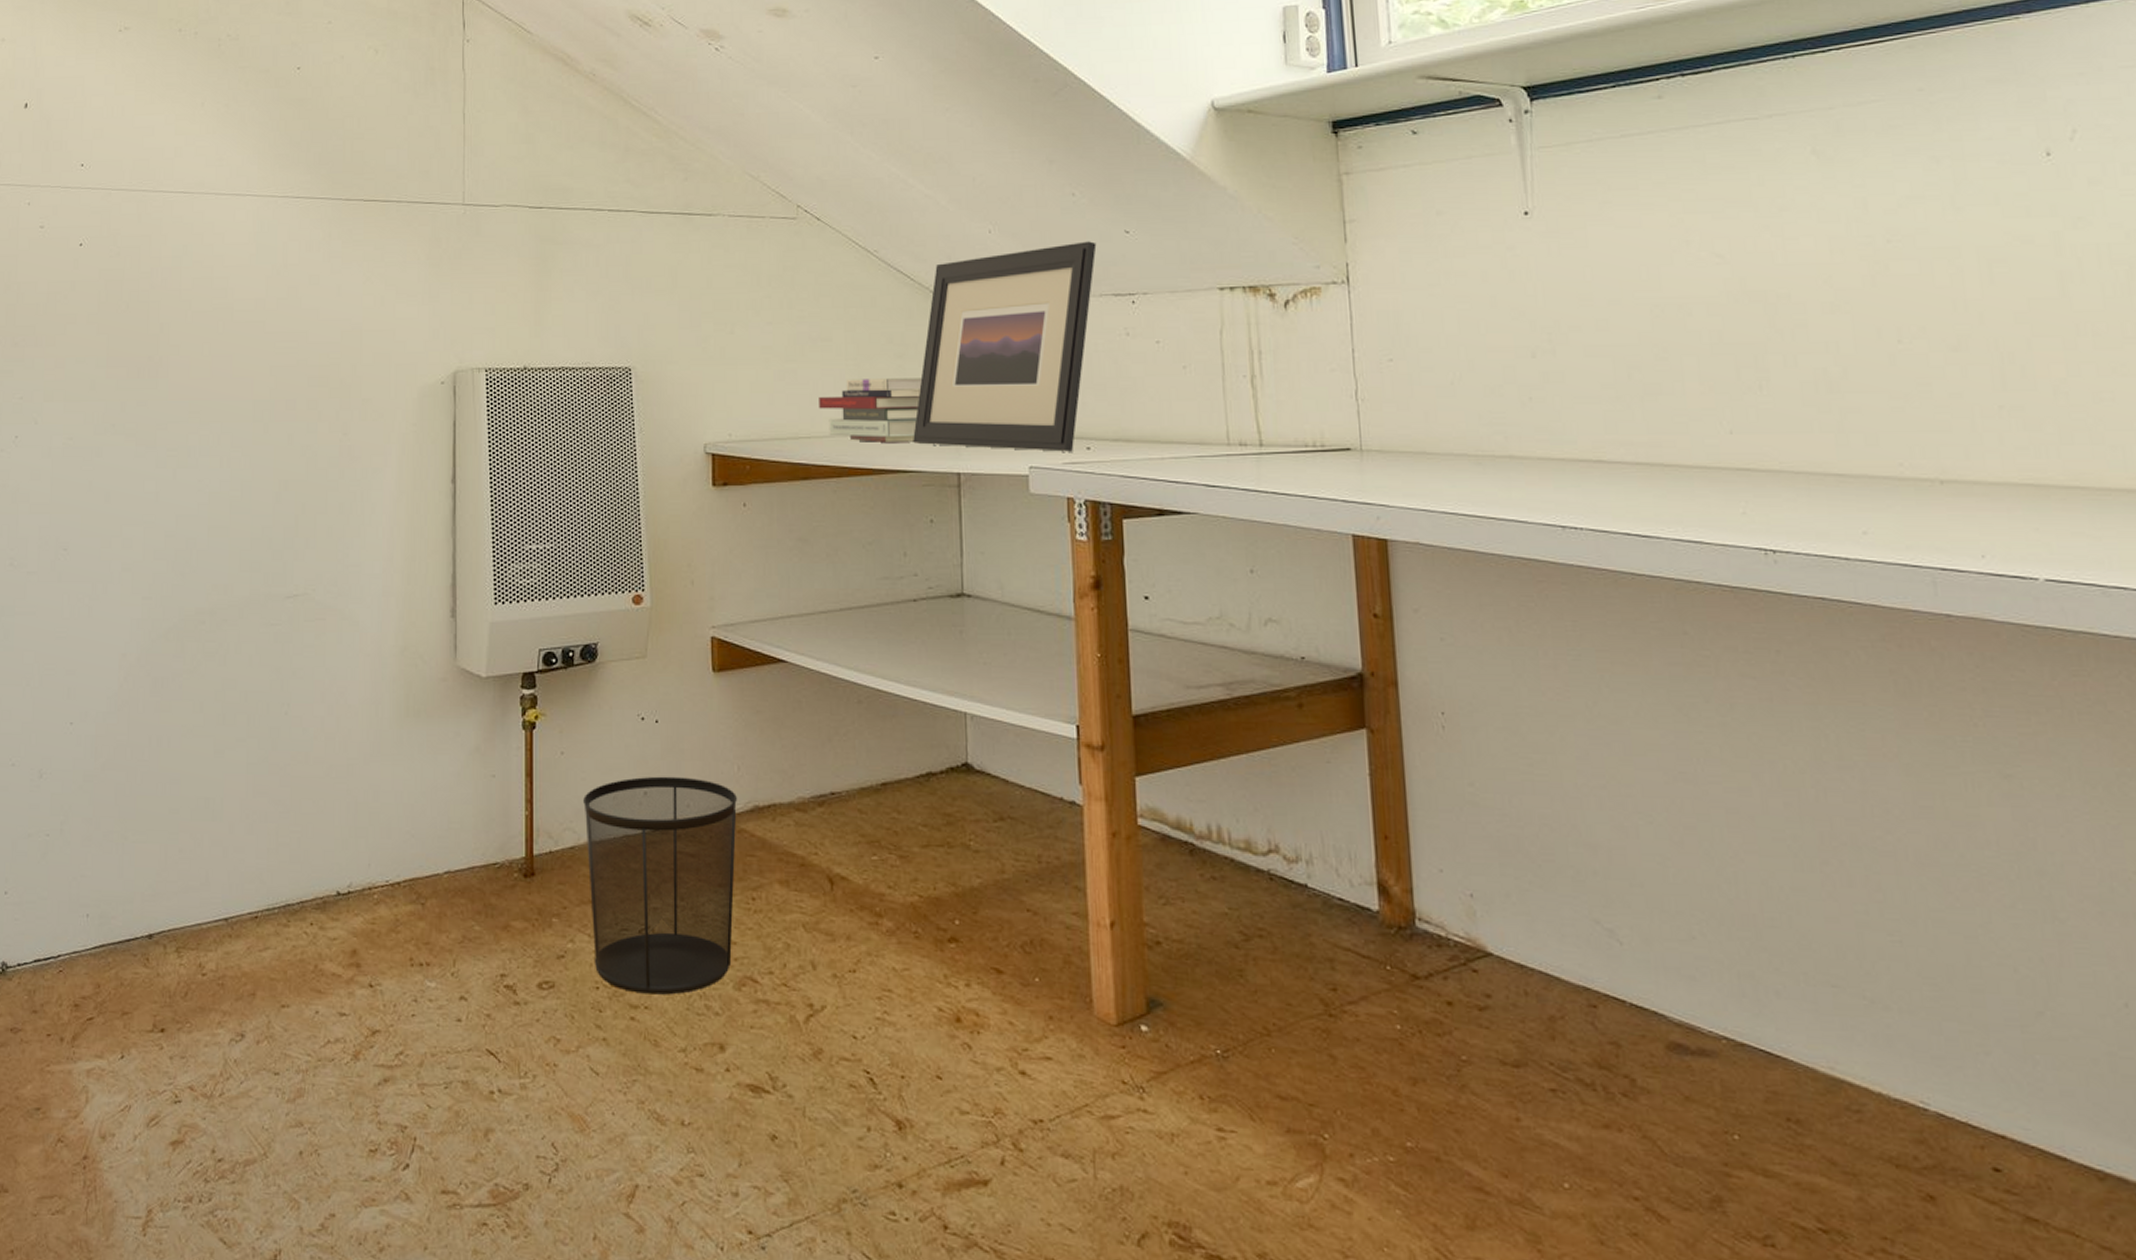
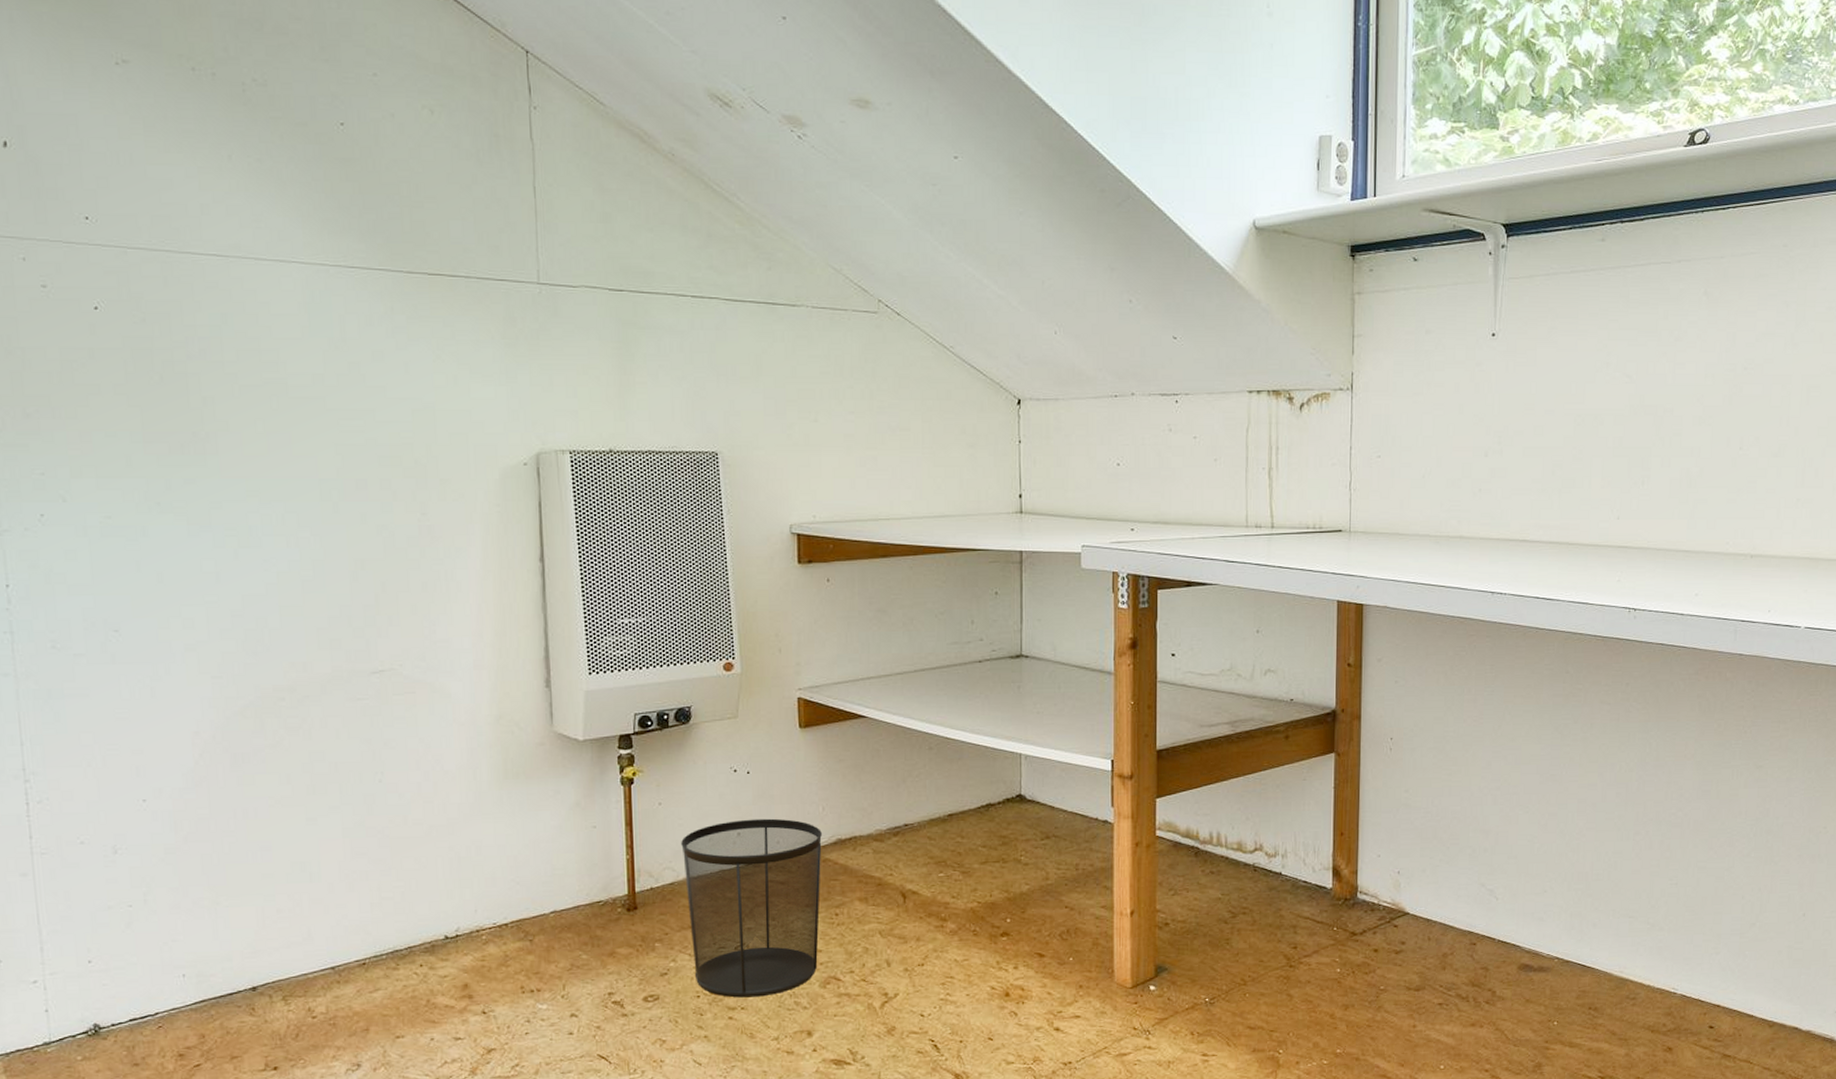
books: present [819,378,922,442] -> none [897,466,991,524]
picture frame: present [913,241,1097,452] -> none [982,345,1148,533]

